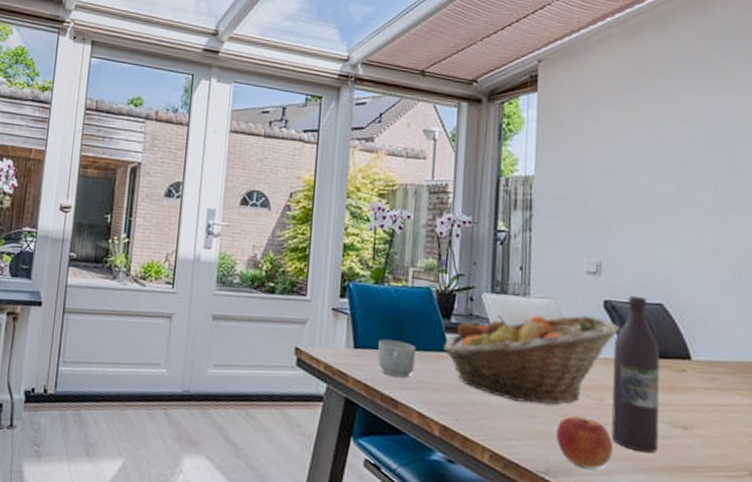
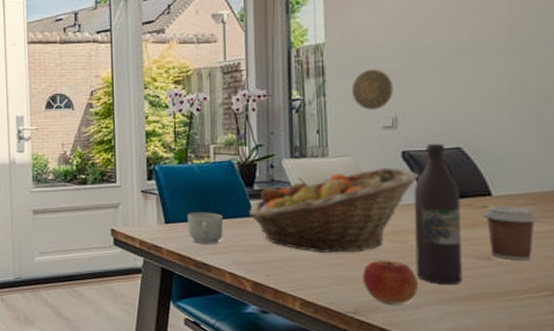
decorative plate: none [557,209,600,253] -> present [351,68,393,110]
coffee cup: none [682,371,736,435] -> present [483,206,539,261]

